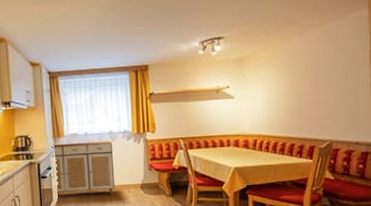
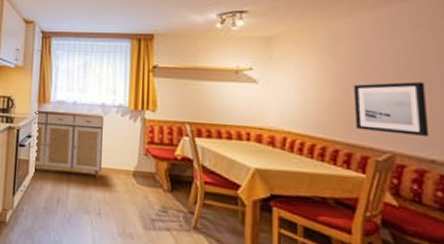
wall art: none [304,83,356,126] -> present [353,81,430,137]

